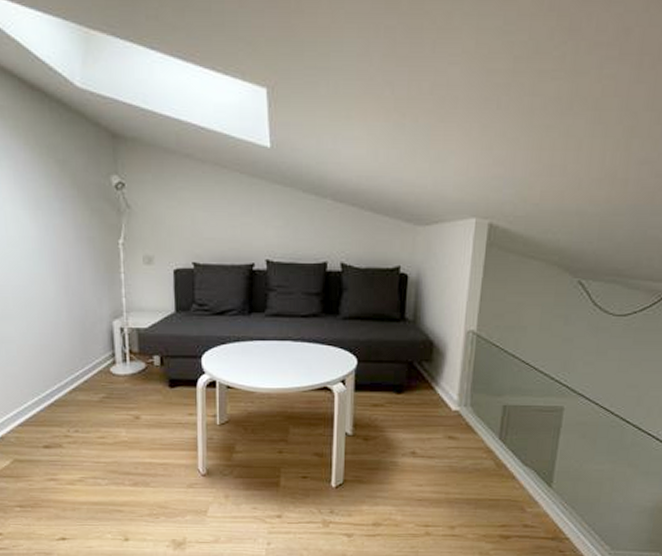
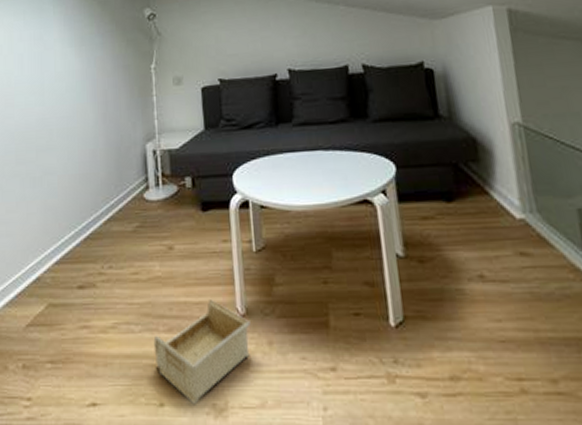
storage bin: none [119,462,210,539] -> present [153,300,251,403]

